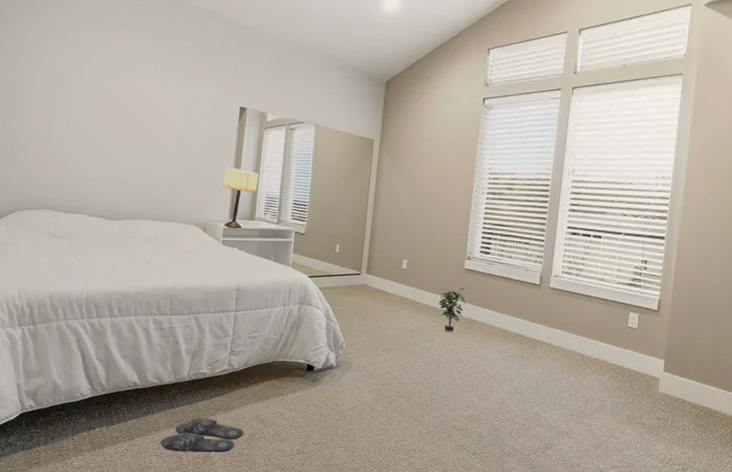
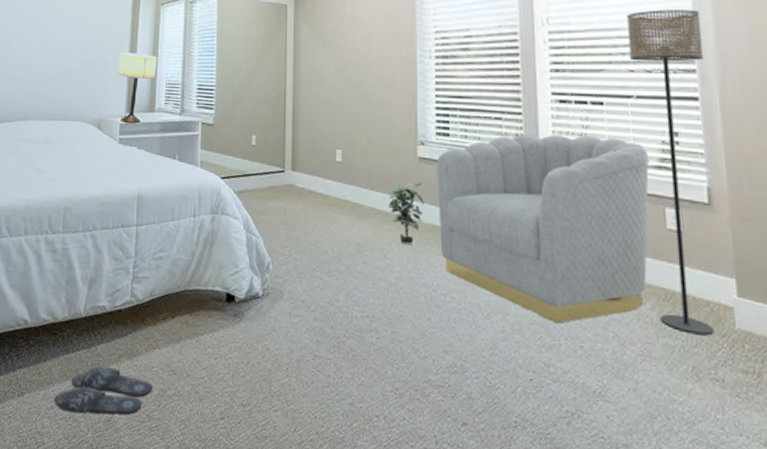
armchair: none [473,256,626,388] -> present [437,134,650,323]
floor lamp: none [613,171,677,396] -> present [627,10,715,336]

